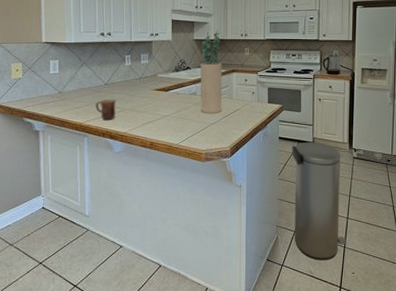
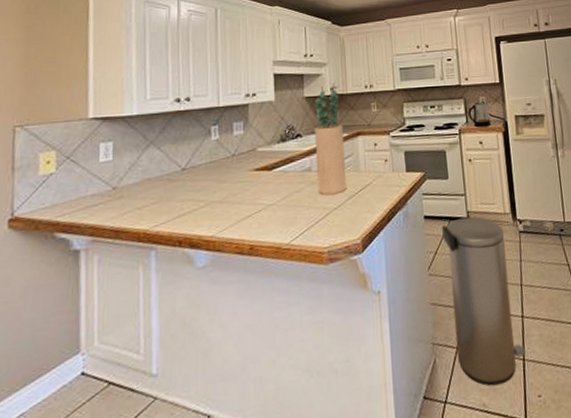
mug: present [95,99,117,120] -> none [168,189,199,221]

